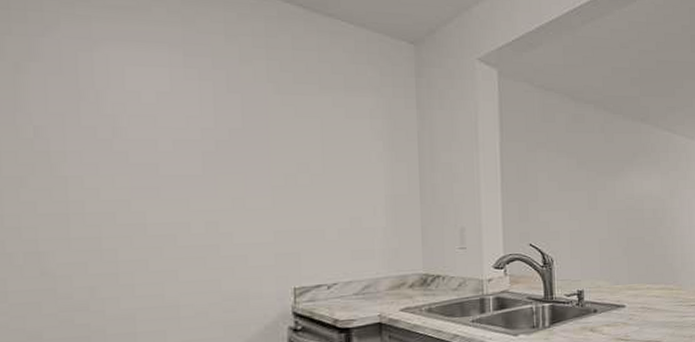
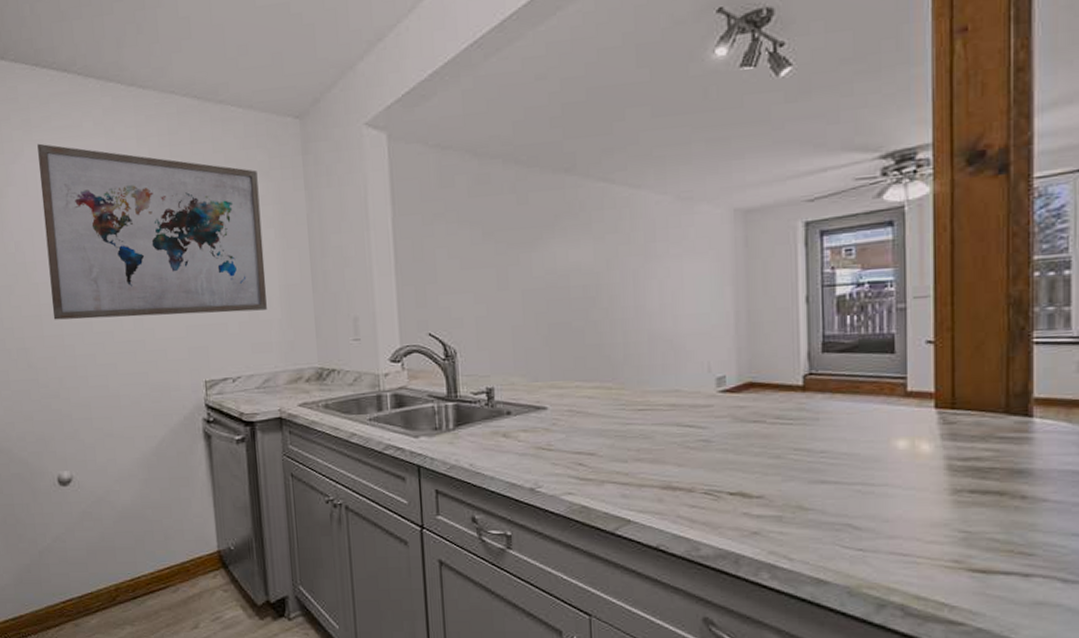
wall art: none [81,19,371,220] -> present [37,143,267,320]

